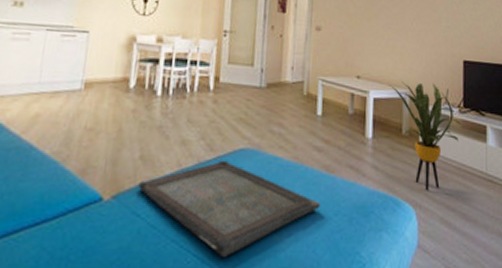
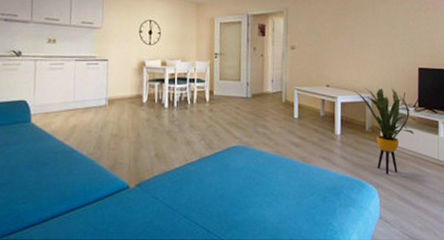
serving tray: present [138,160,321,258] -> none [155,155,299,229]

